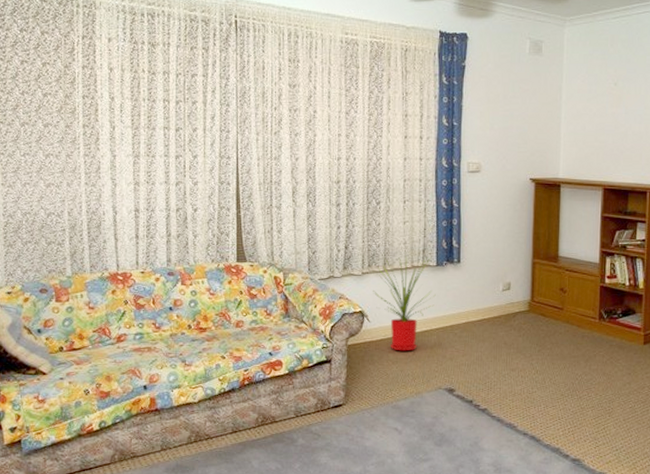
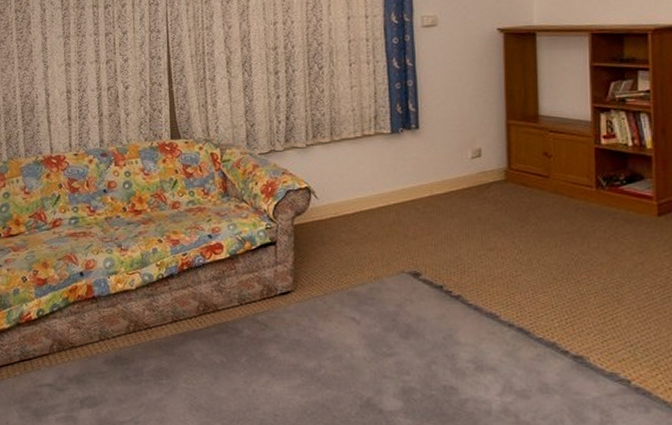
house plant: present [373,255,436,351] -> none [319,123,392,231]

